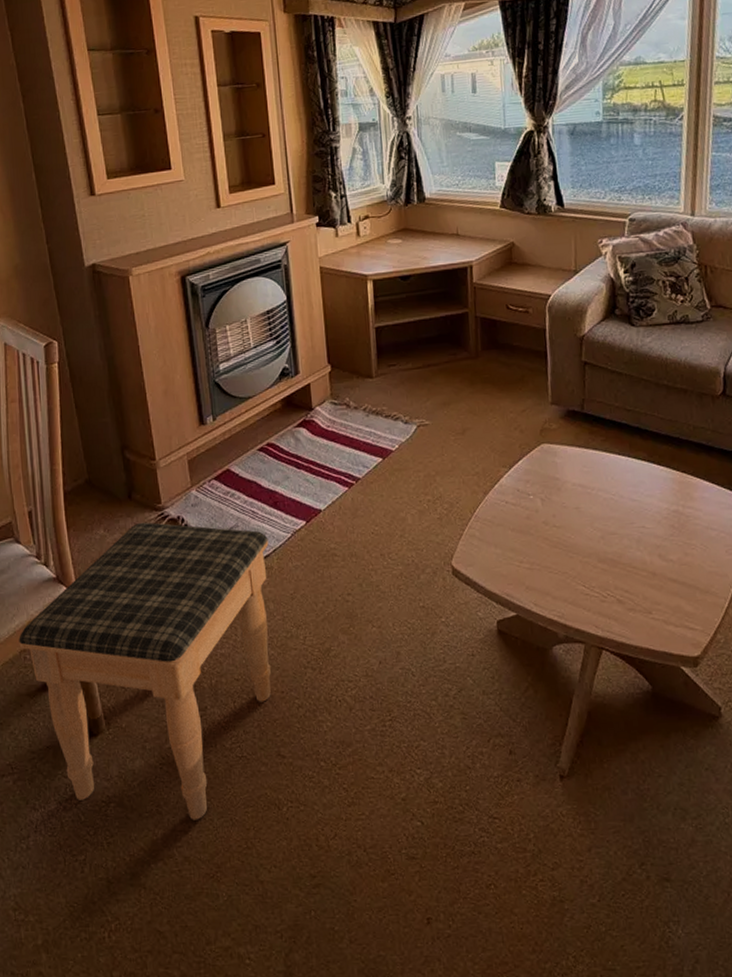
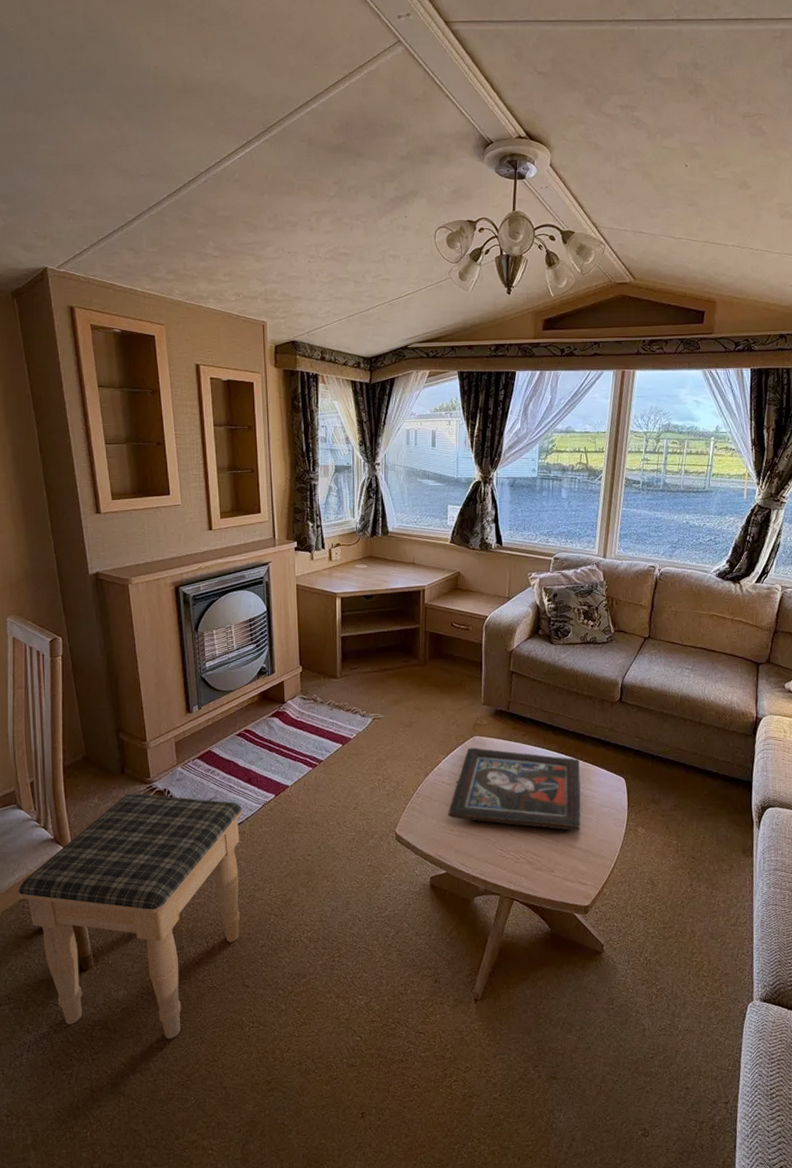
religious icon: none [514,457,683,562] -> present [448,747,581,832]

